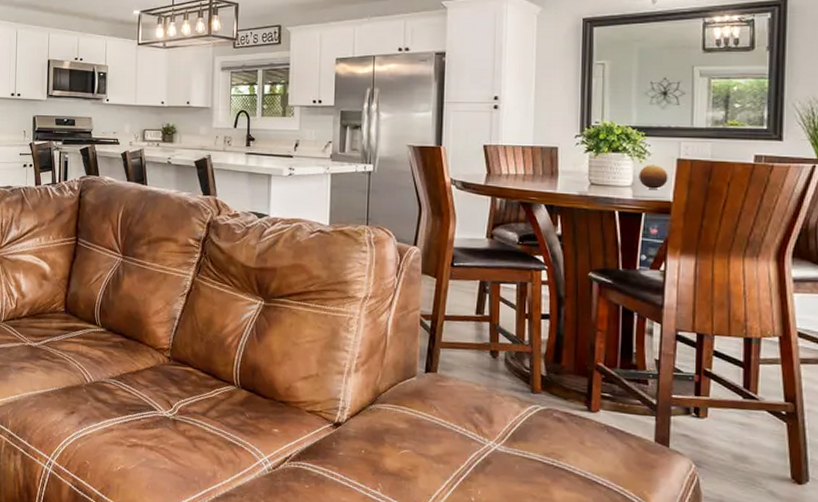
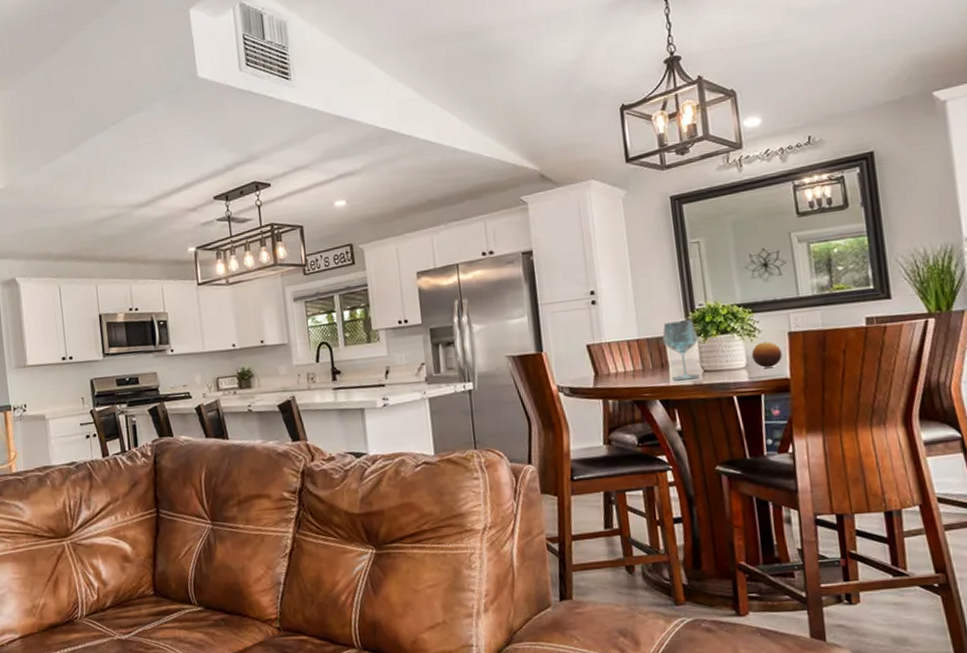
wine glass: none [555,135,590,189] -> present [662,320,700,380]

